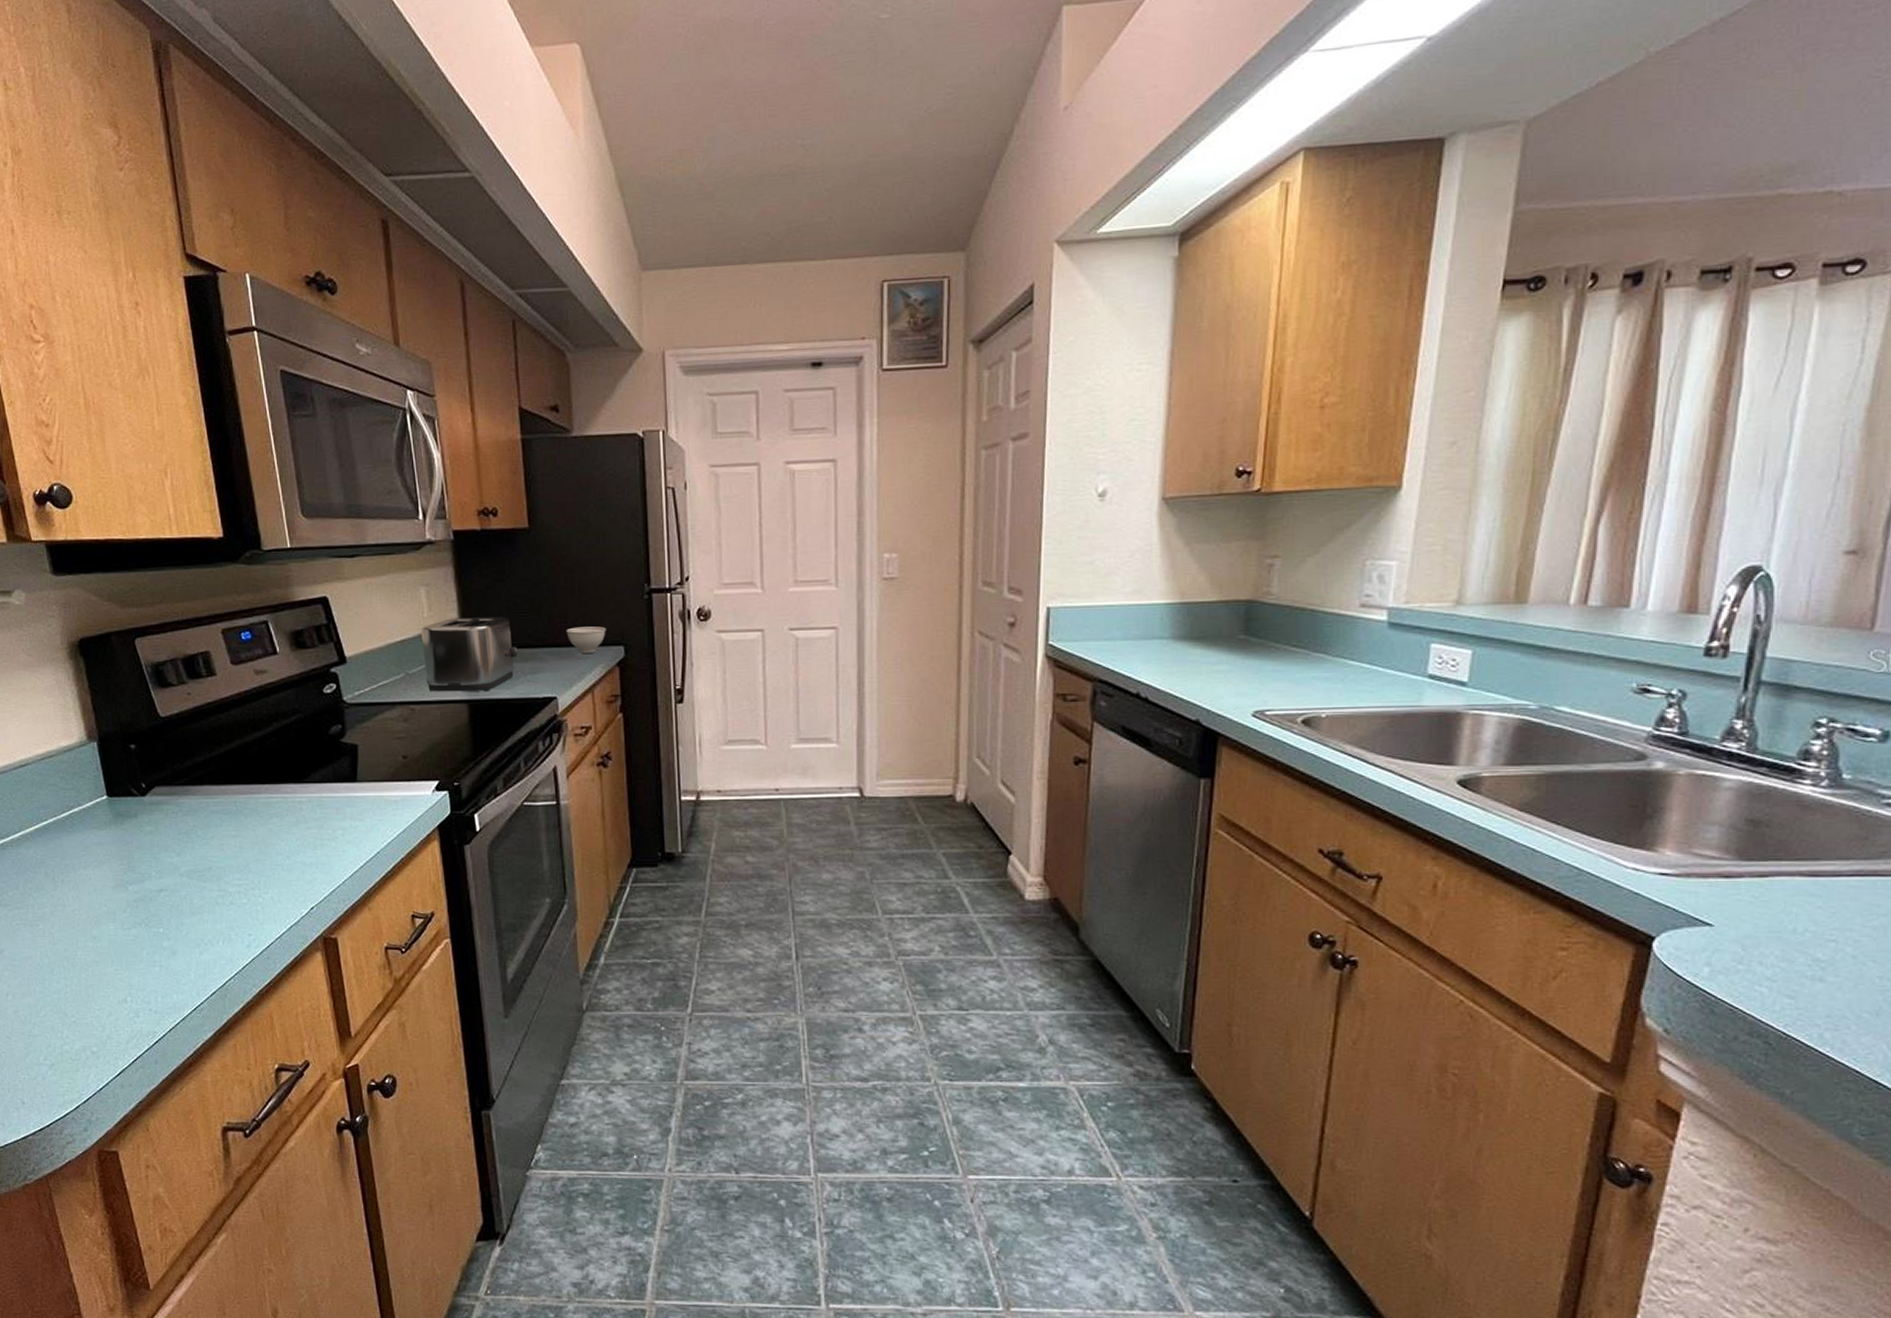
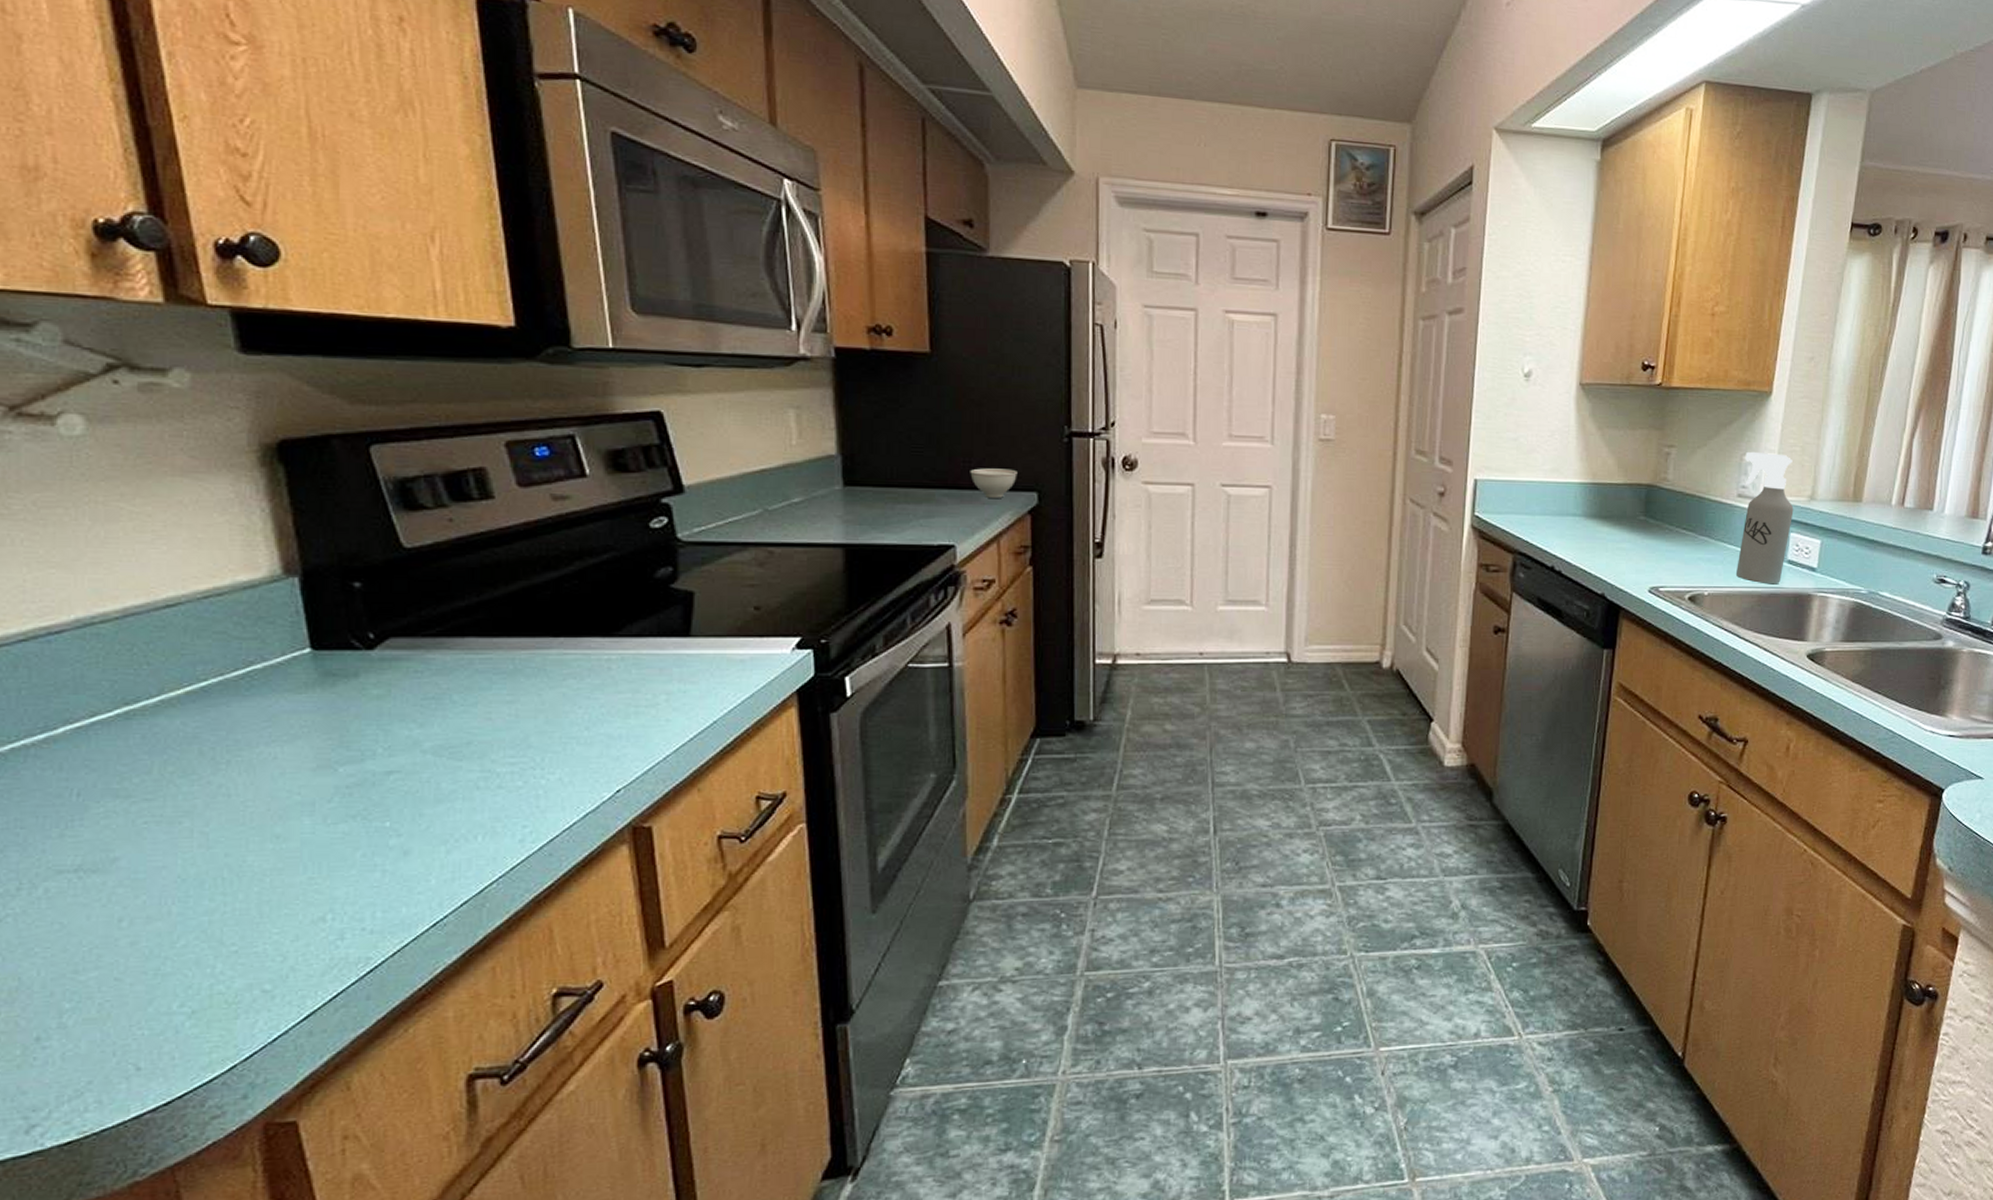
toaster: present [421,616,517,692] -> none [787,448,909,535]
spray bottle: none [1360,555,1434,703] -> present [1735,451,1794,585]

